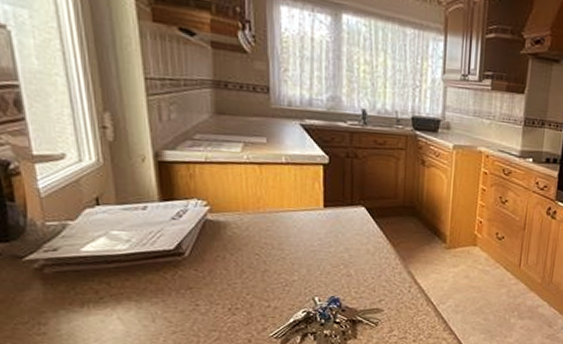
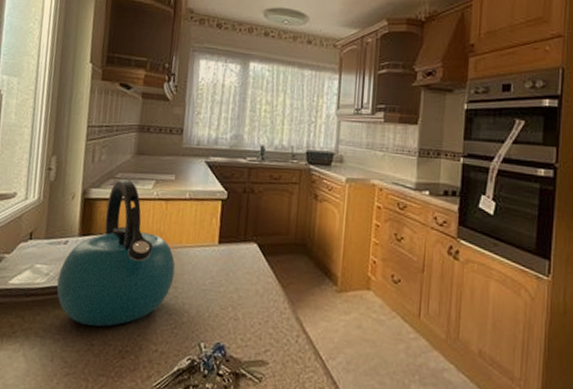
kettle: none [142,141,279,288] -> present [56,179,176,327]

